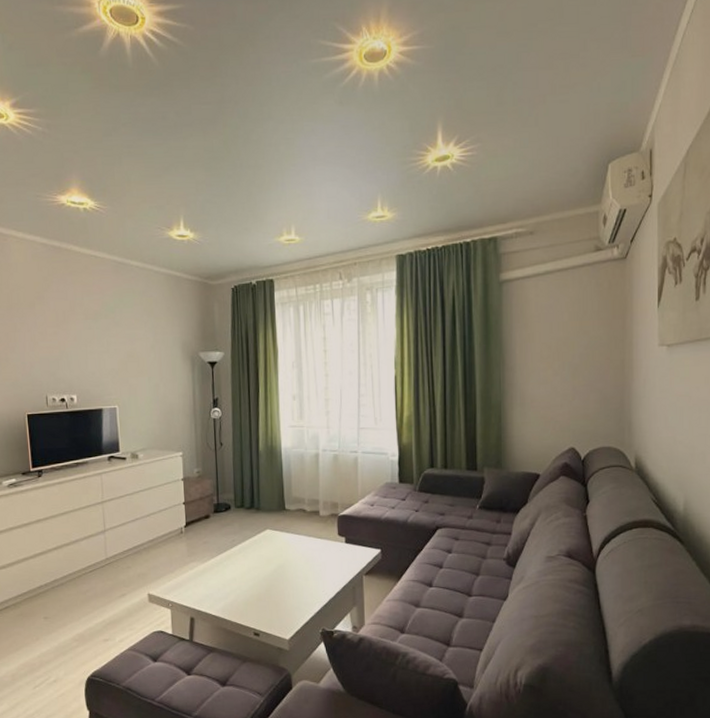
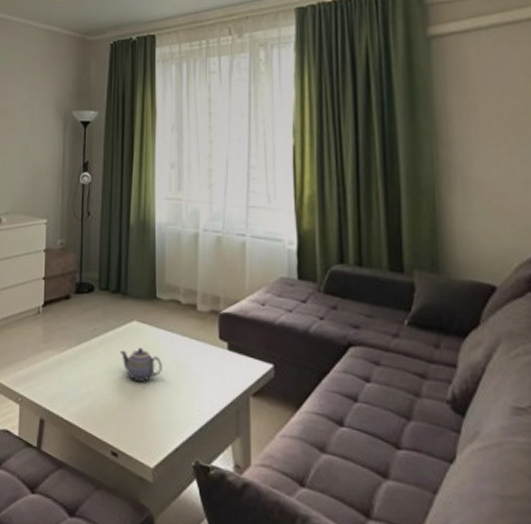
teapot: none [257,549,293,576] -> present [120,347,162,382]

